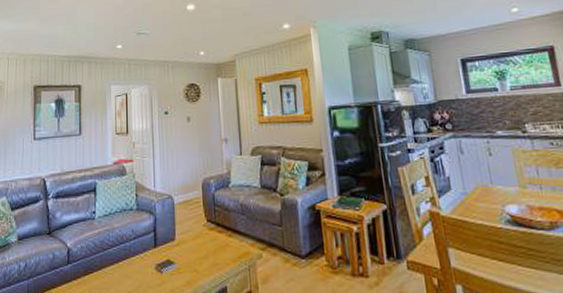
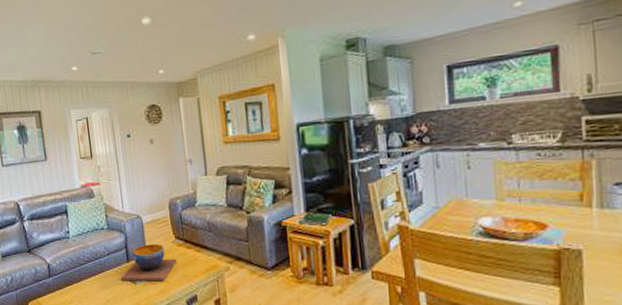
decorative bowl: none [145,227,208,270] -> present [120,243,177,282]

